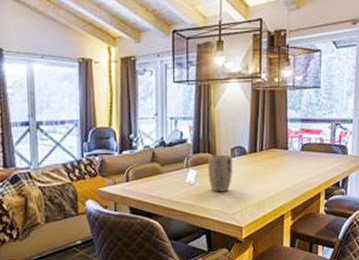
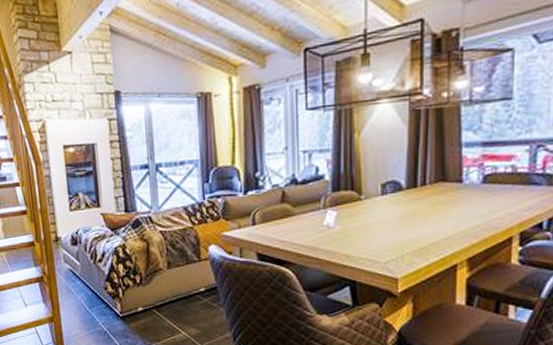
plant pot: present [208,154,233,192] -> none [352,191,384,237]

